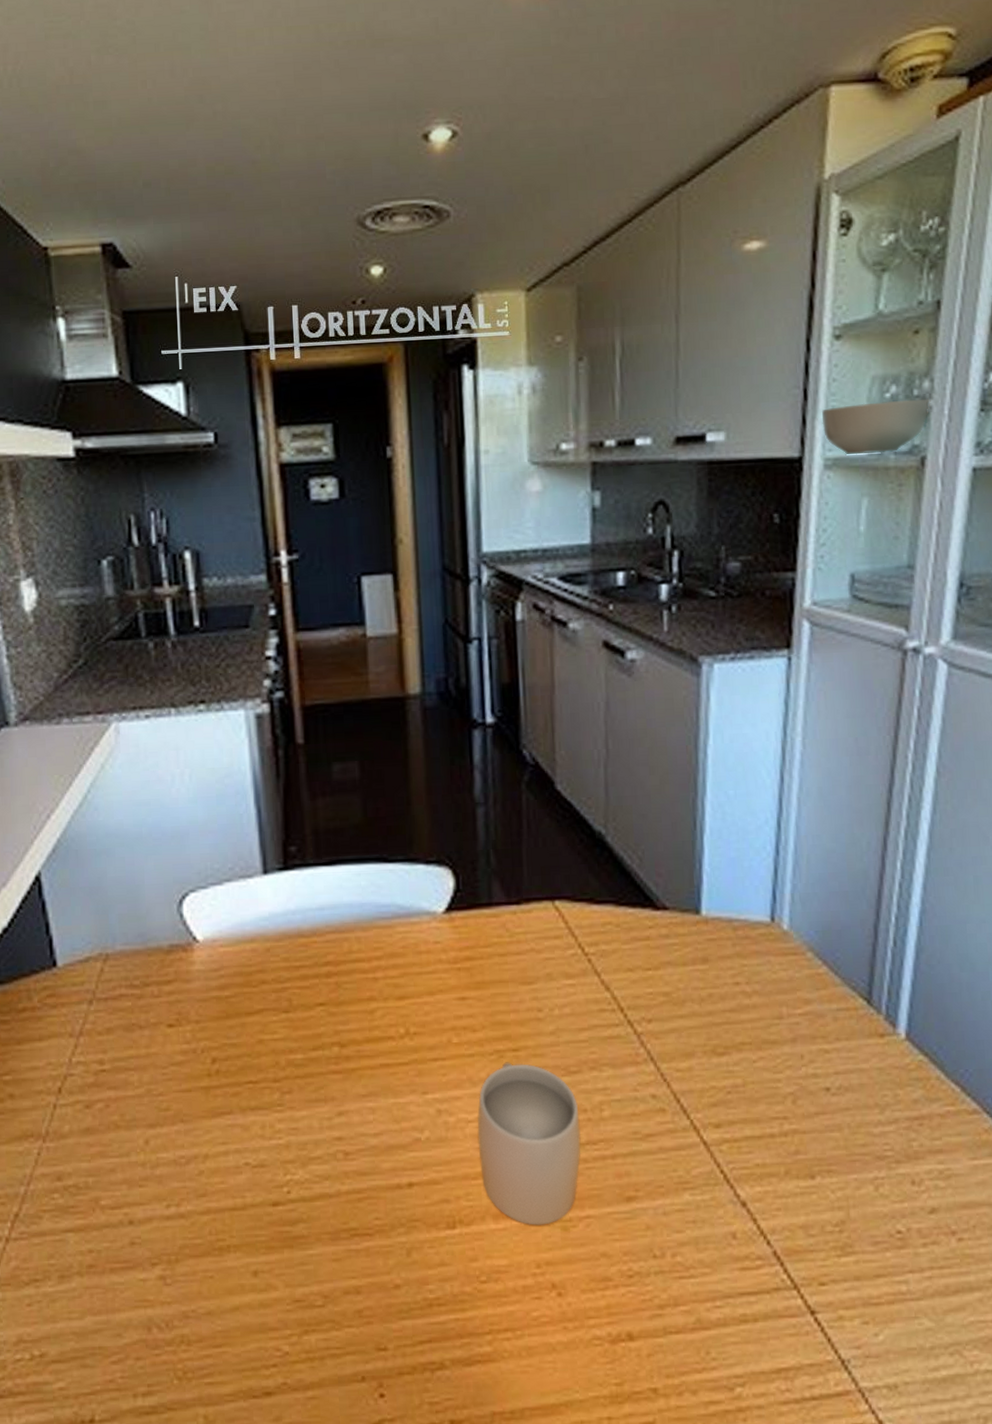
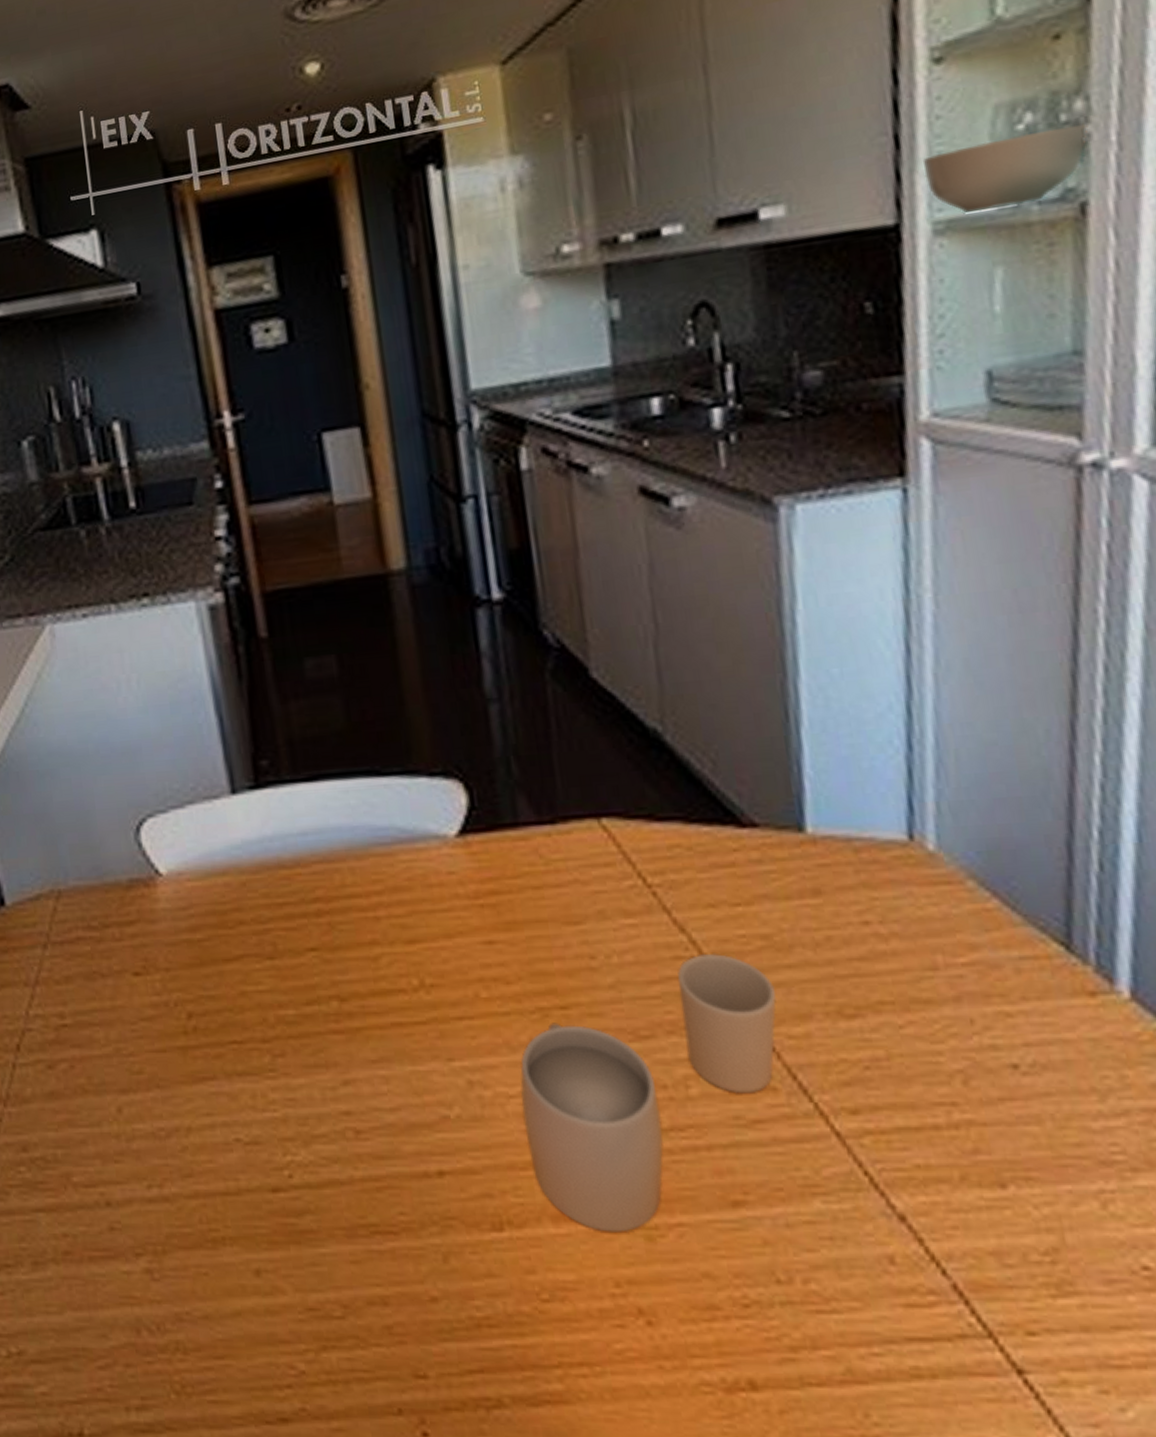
mug: none [601,1006,671,1115] -> present [677,953,777,1094]

